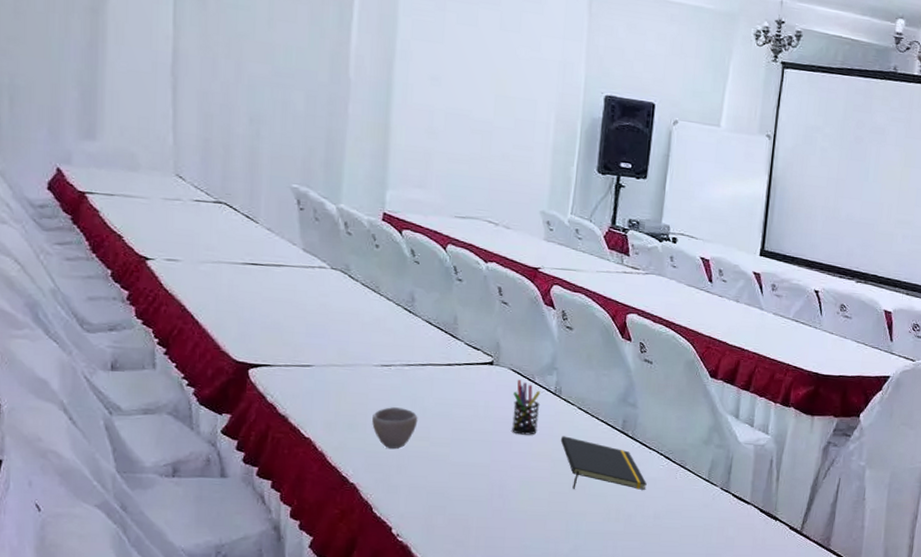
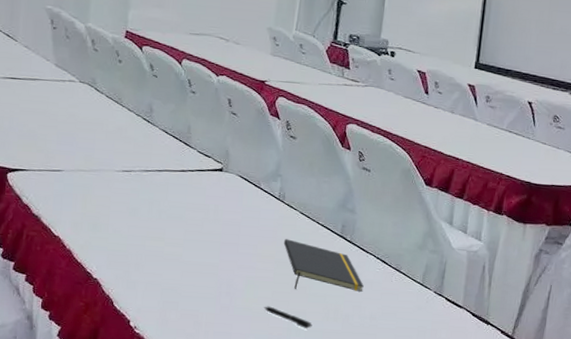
cup: present [372,407,418,449] -> none [114,209,155,248]
pen holder: present [512,379,541,435] -> none [239,185,266,238]
pen: none [540,508,593,531] -> present [264,306,312,329]

